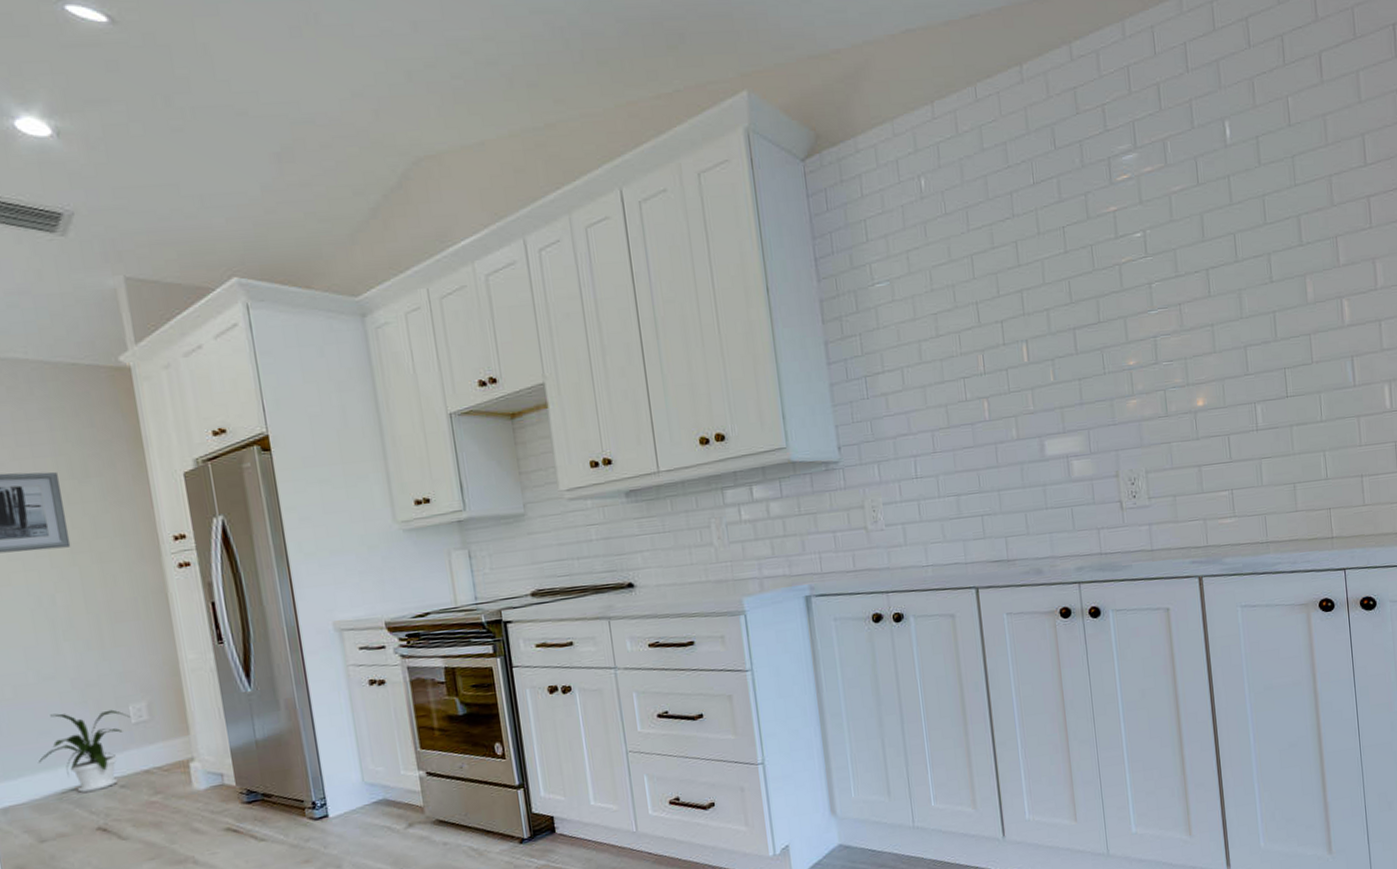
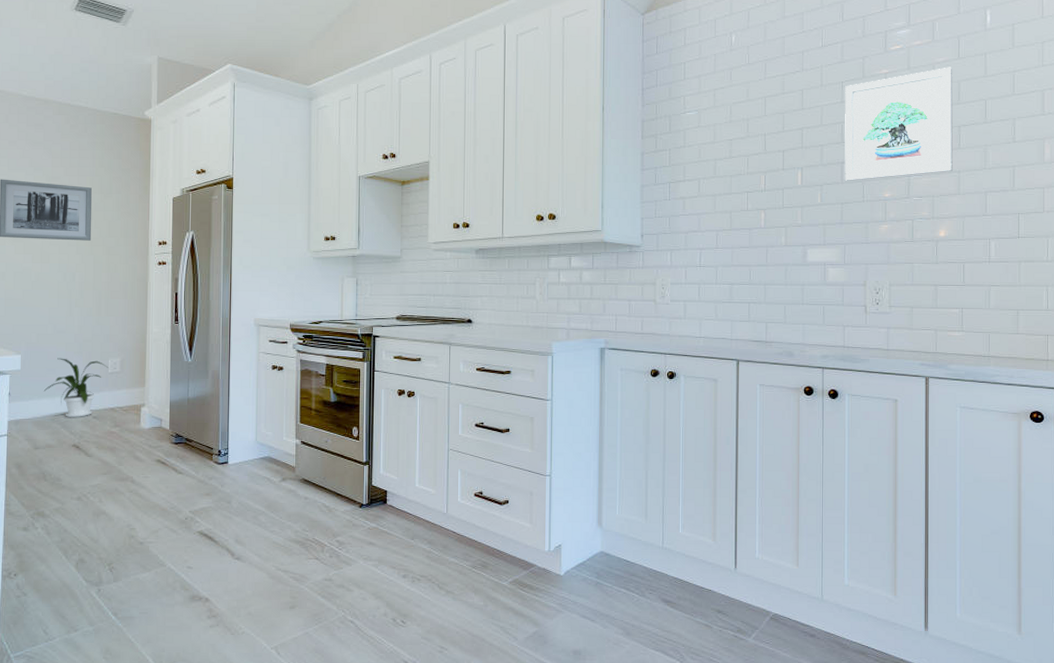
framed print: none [1067,196,1205,351] -> present [845,67,953,181]

